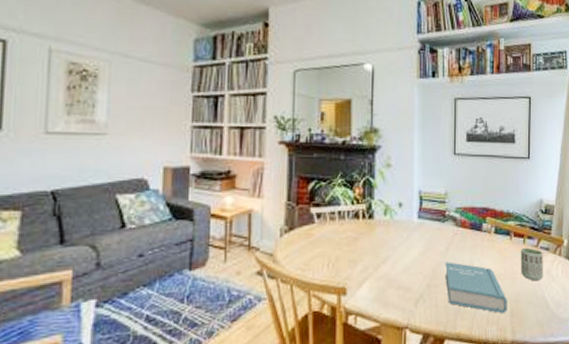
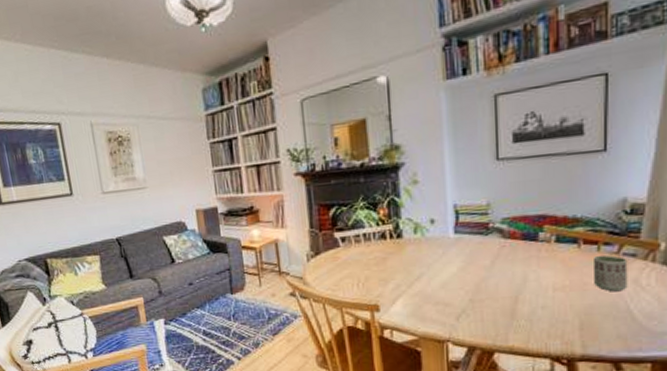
book: present [445,262,507,314] -> none [491,275,575,328]

